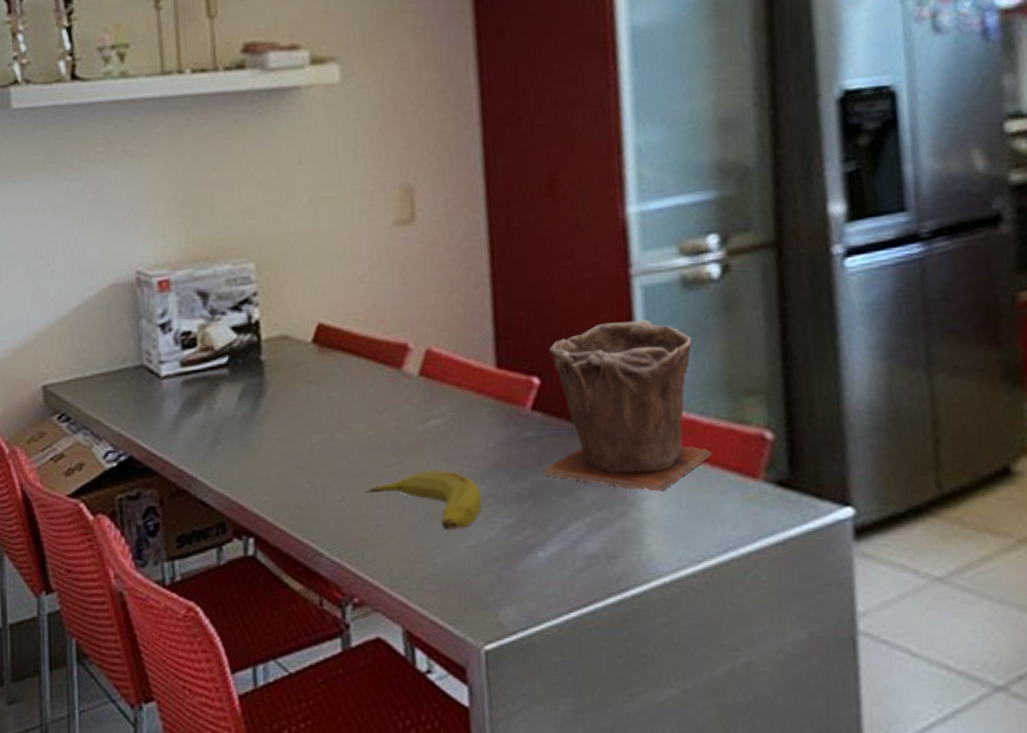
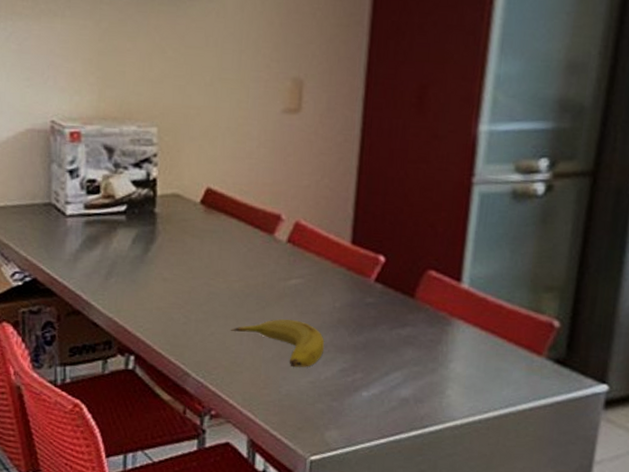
plant pot: present [541,319,712,492] -> none [375,219,512,357]

